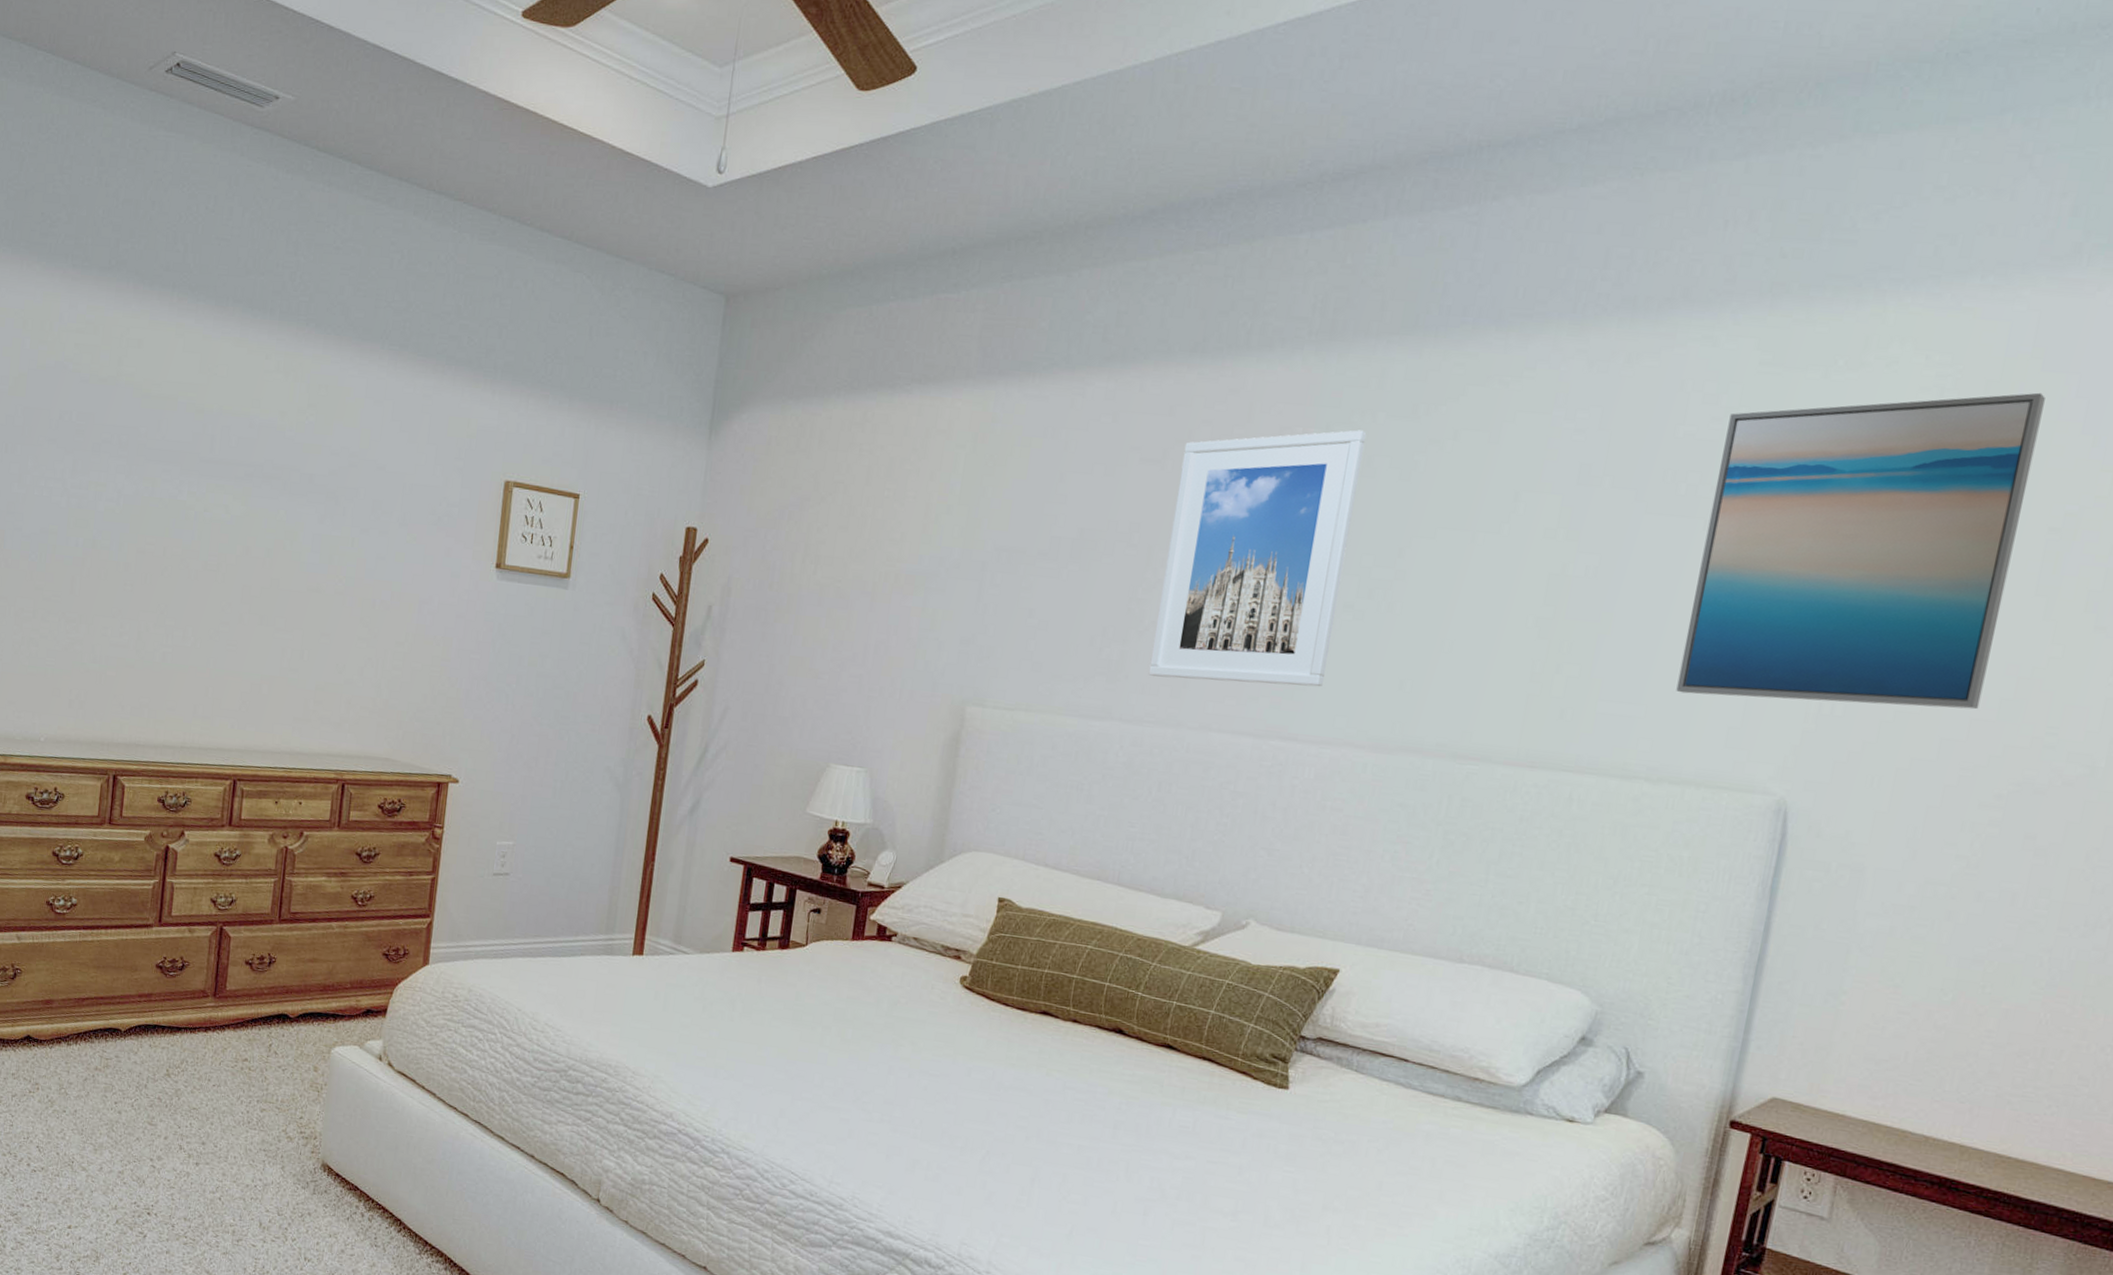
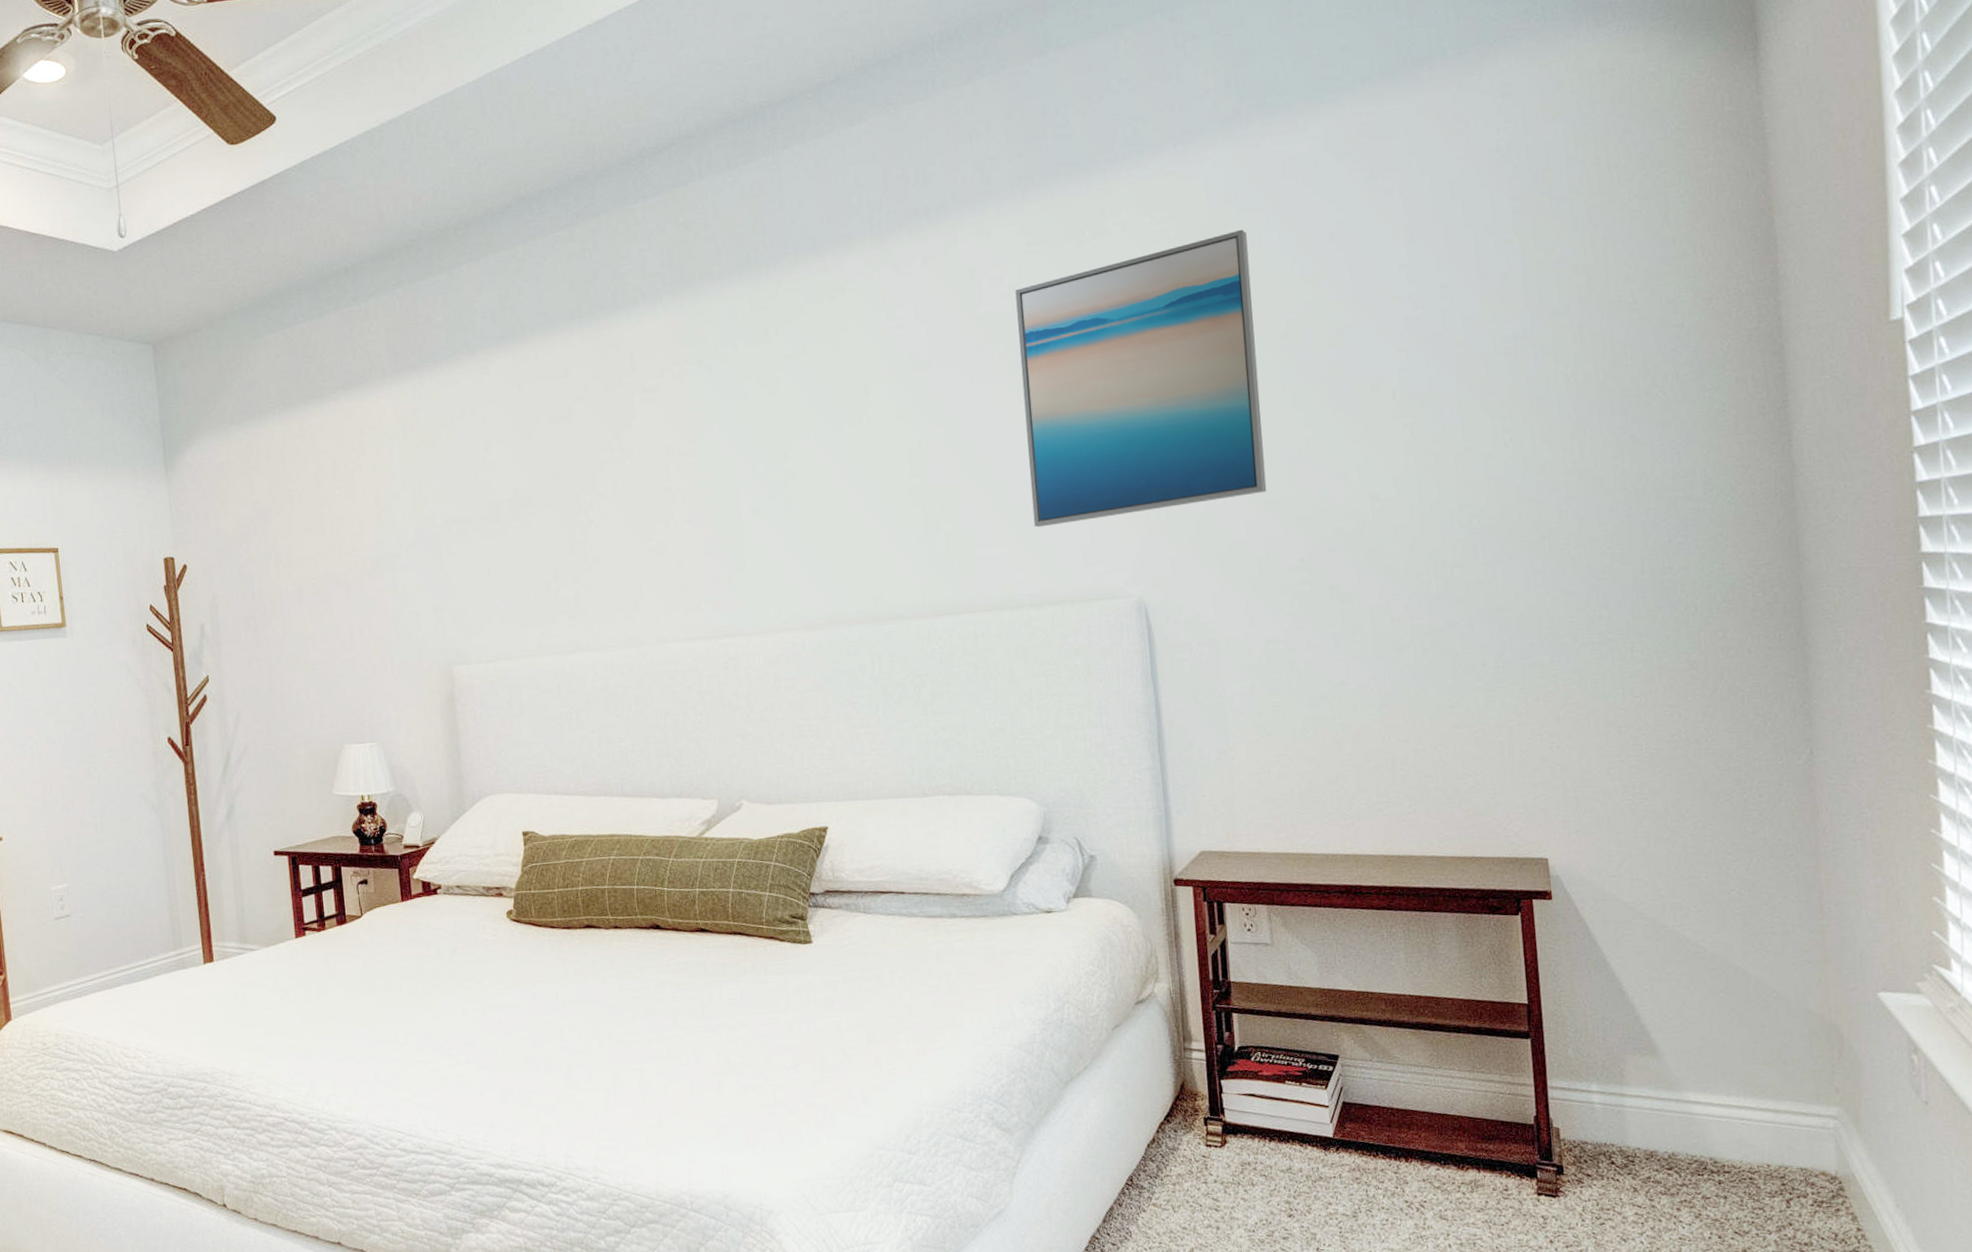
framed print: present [1148,430,1367,687] -> none [584,359,751,605]

